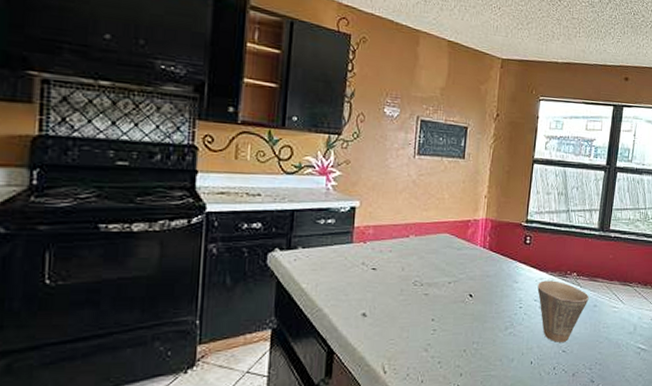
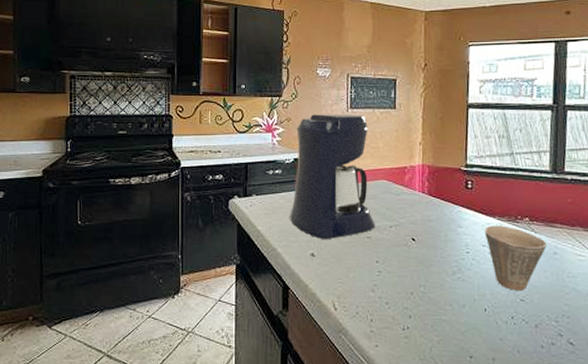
coffee maker: none [341,158,435,297] -> present [290,114,375,239]

